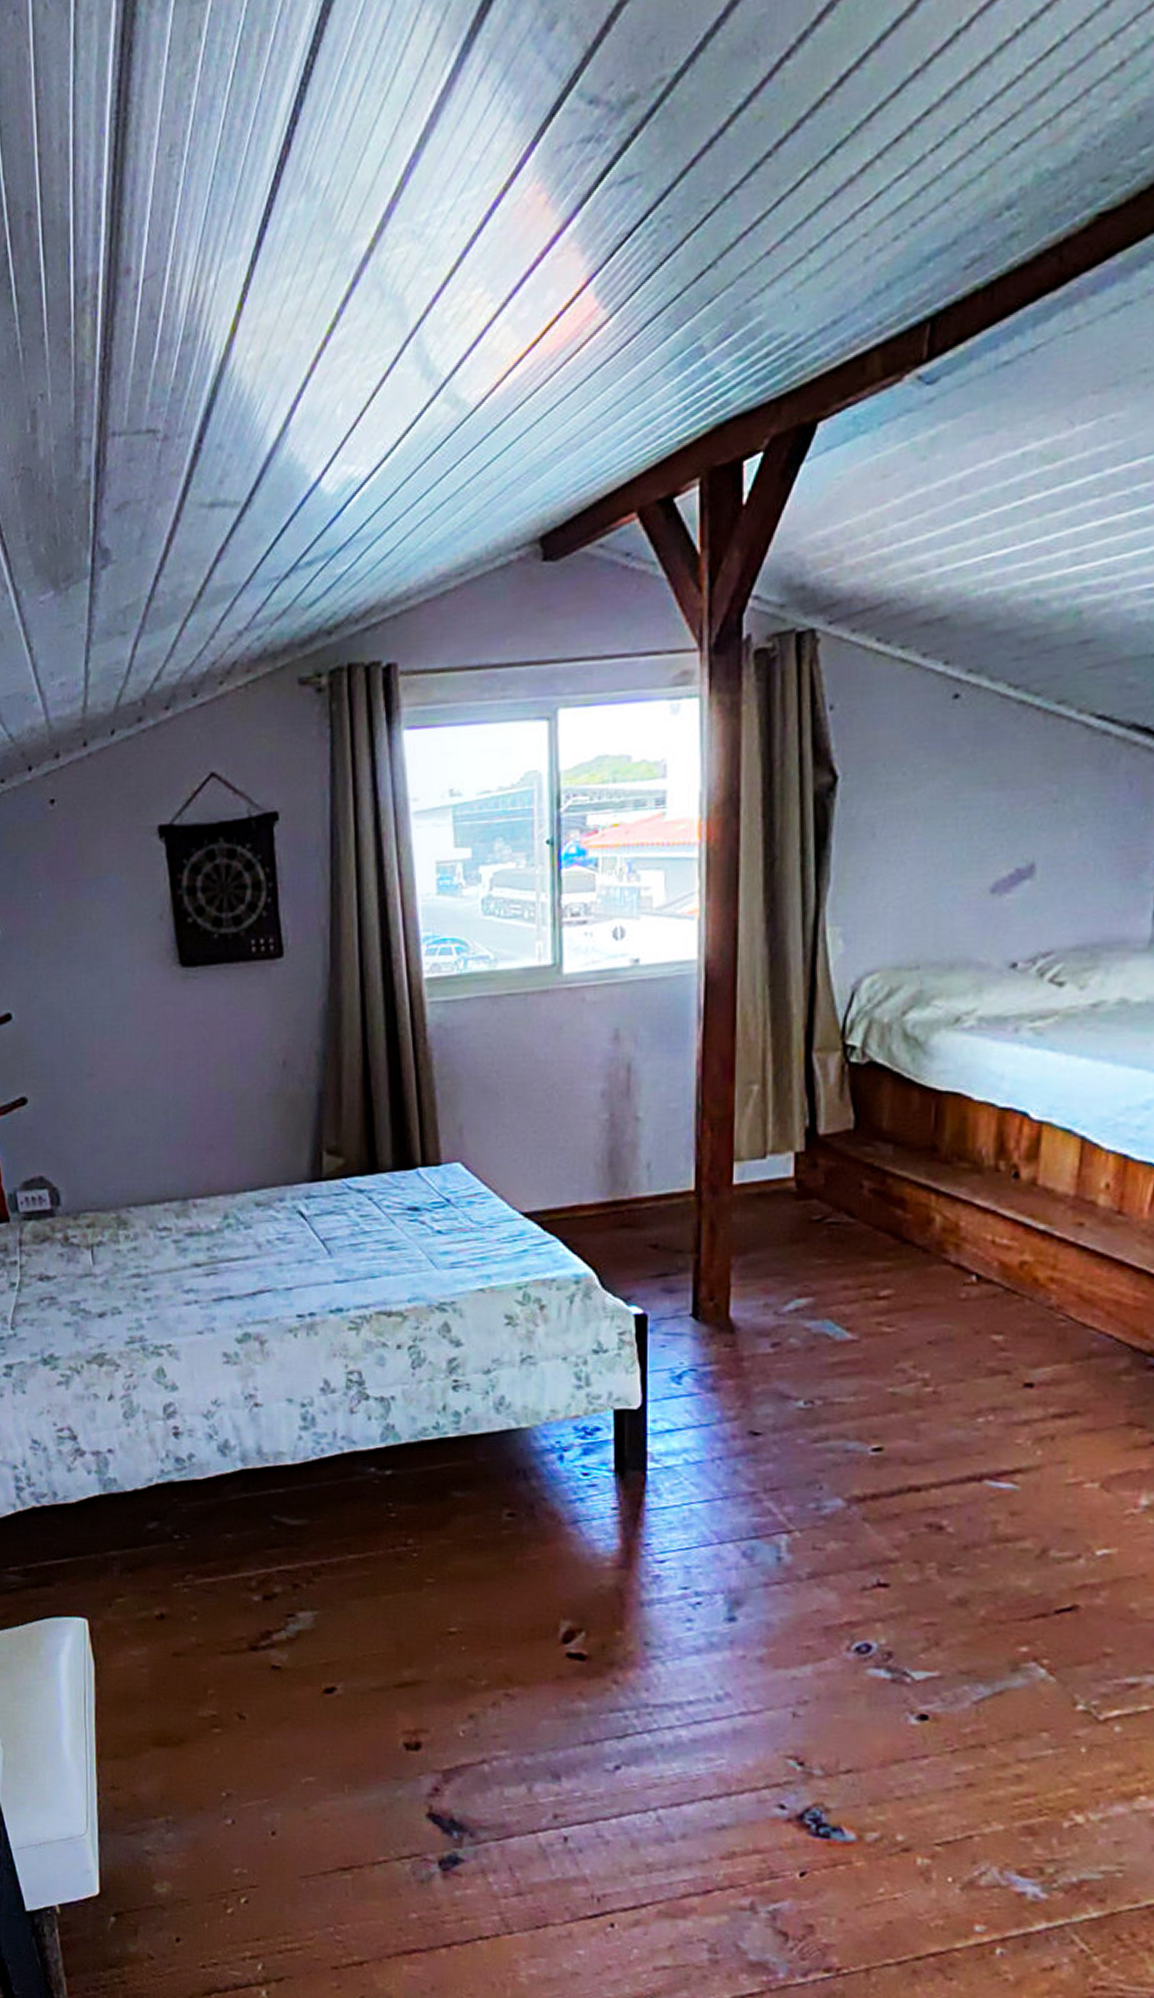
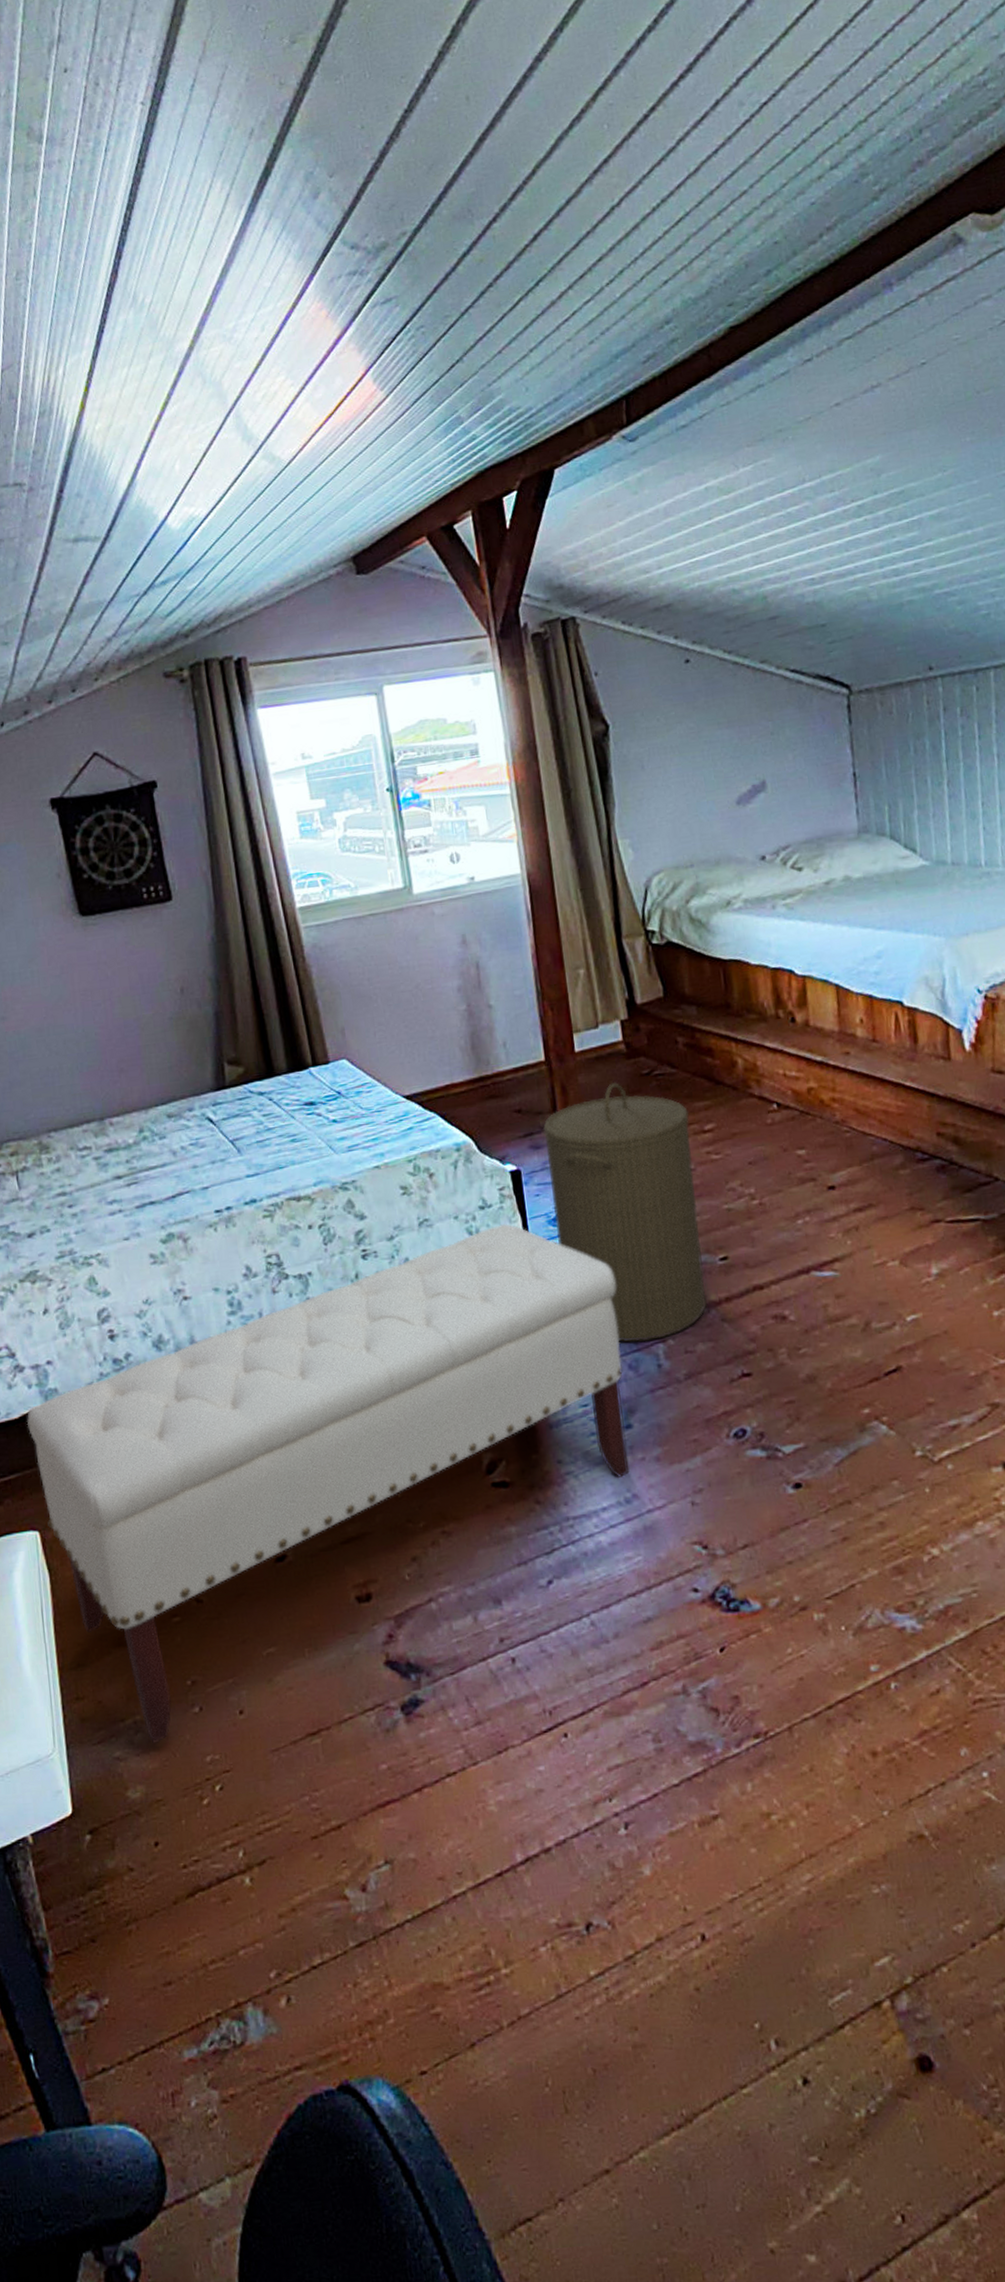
bench: none [83,1373,742,1846] -> present [26,1224,630,1743]
laundry hamper: none [680,1225,862,1530] -> present [542,1081,708,1342]

